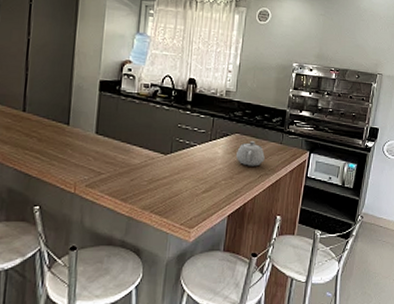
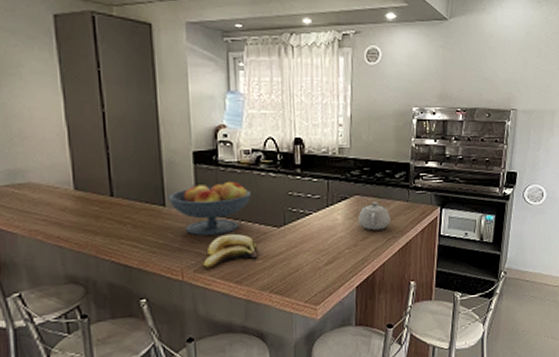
fruit bowl: none [73,108,145,156] -> present [168,181,250,236]
banana: none [93,155,145,185] -> present [202,233,258,269]

